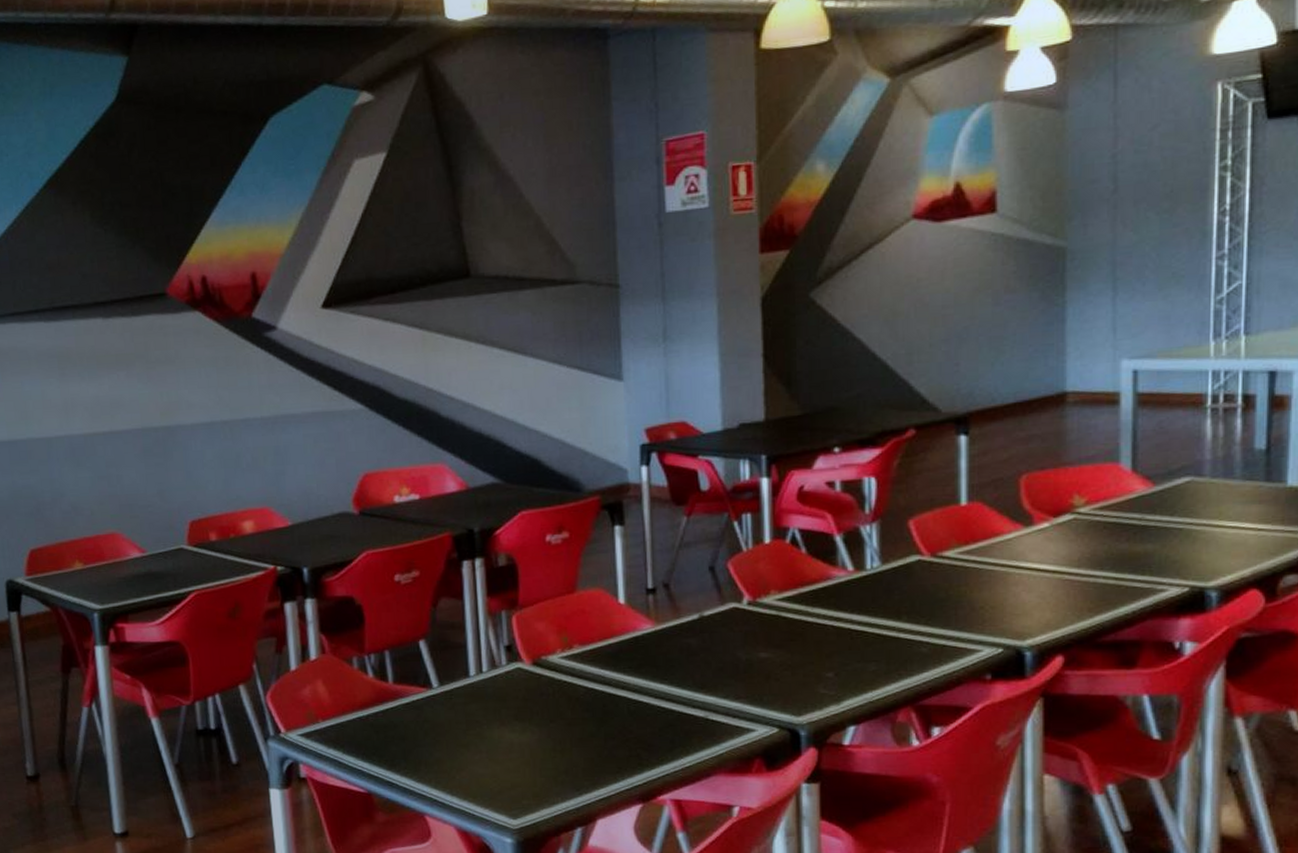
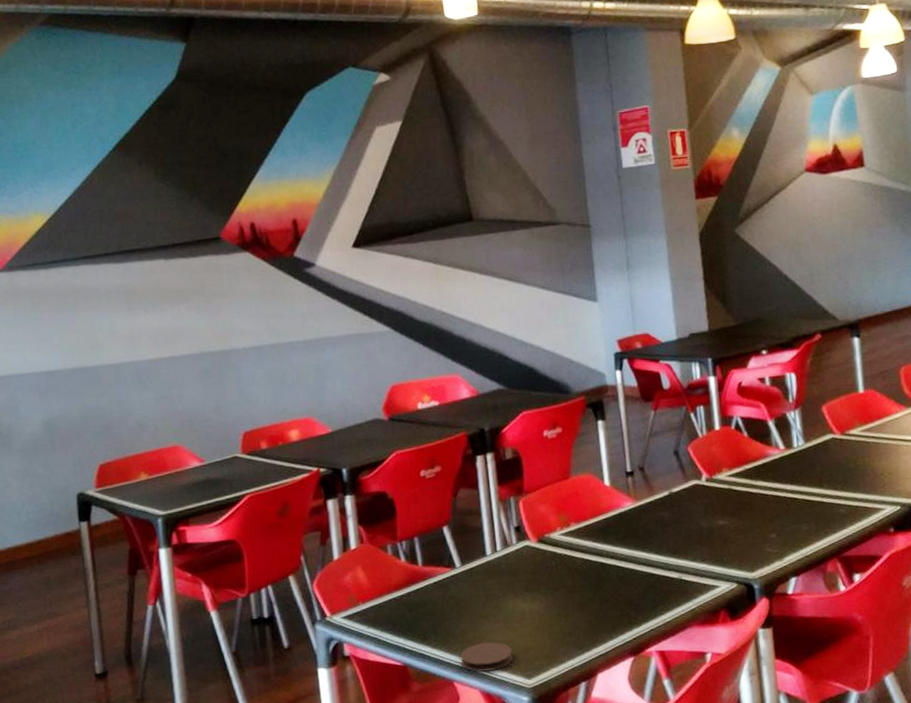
coaster: none [433,775,497,806] -> present [460,642,514,672]

